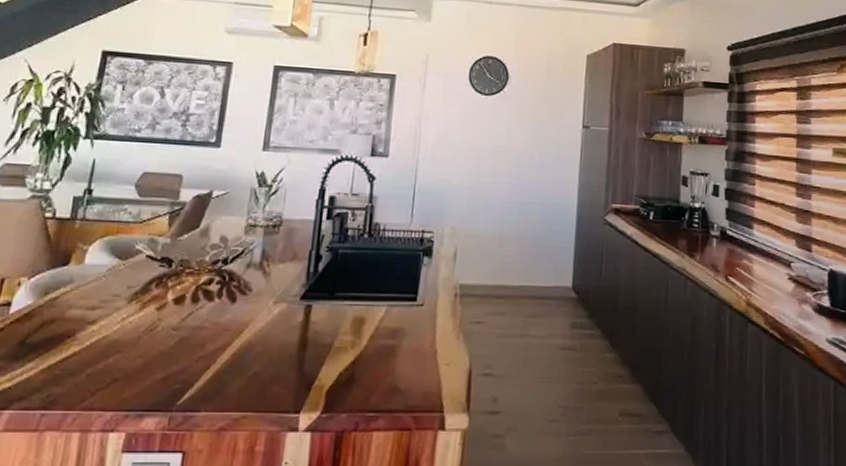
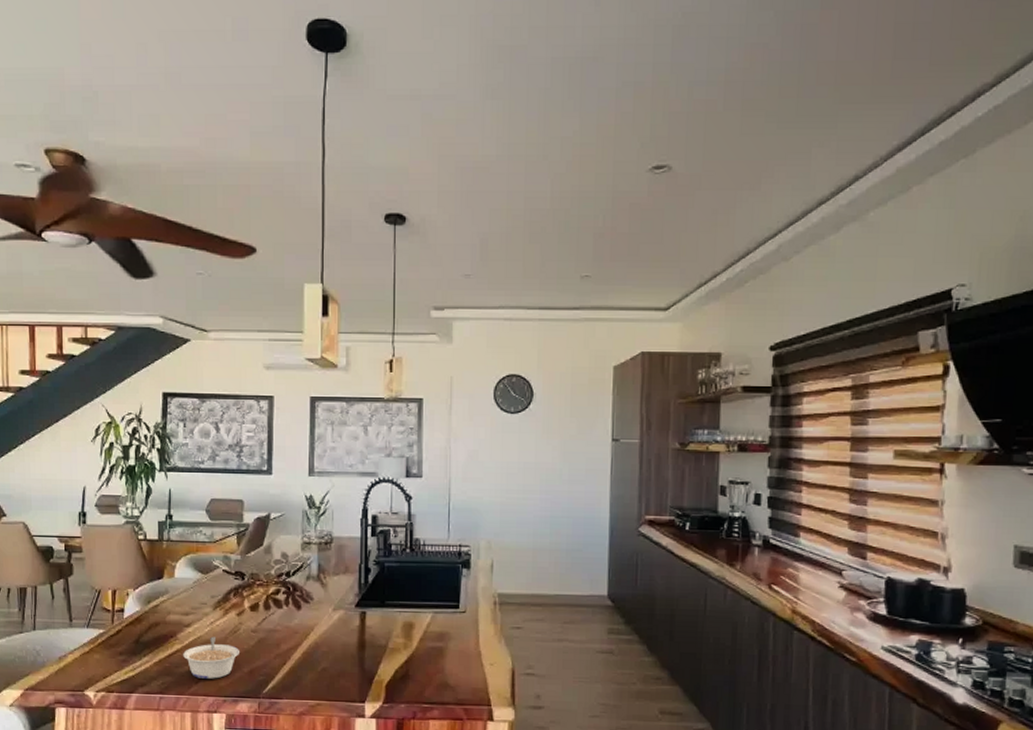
legume: none [80,335,154,389] -> present [183,636,239,679]

